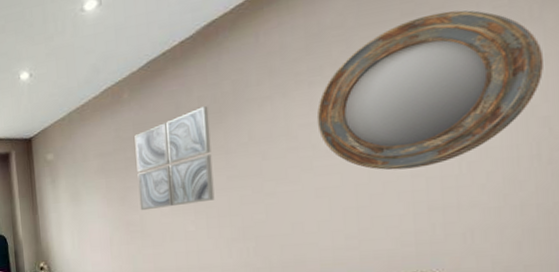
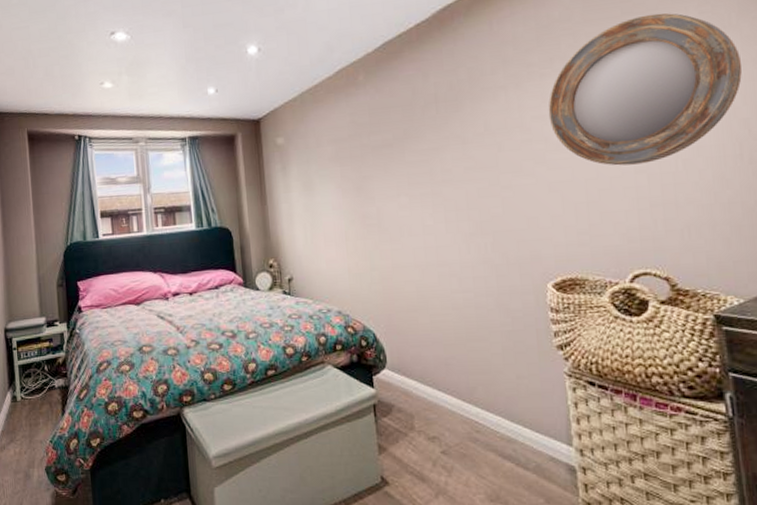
wall art: present [134,106,215,211] -> none [370,93,452,203]

